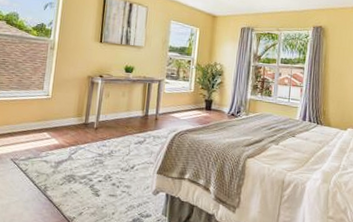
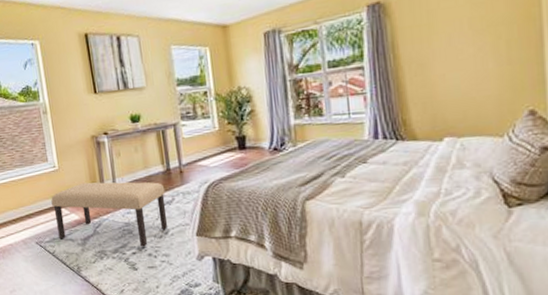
bench: none [35,113,140,177] -> present [51,181,168,247]

